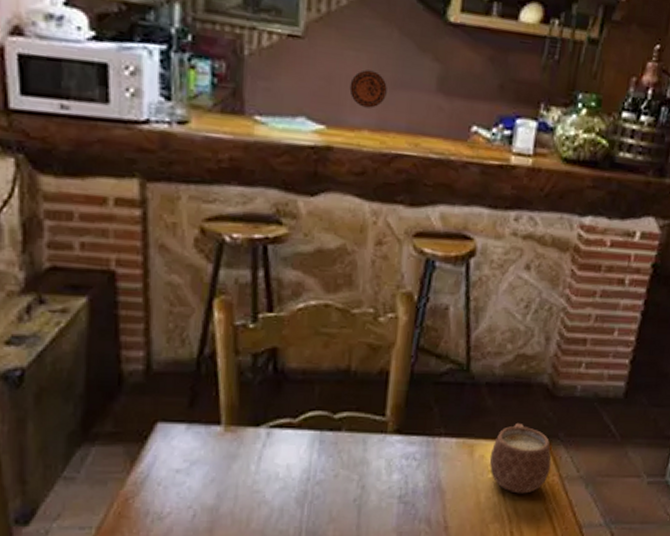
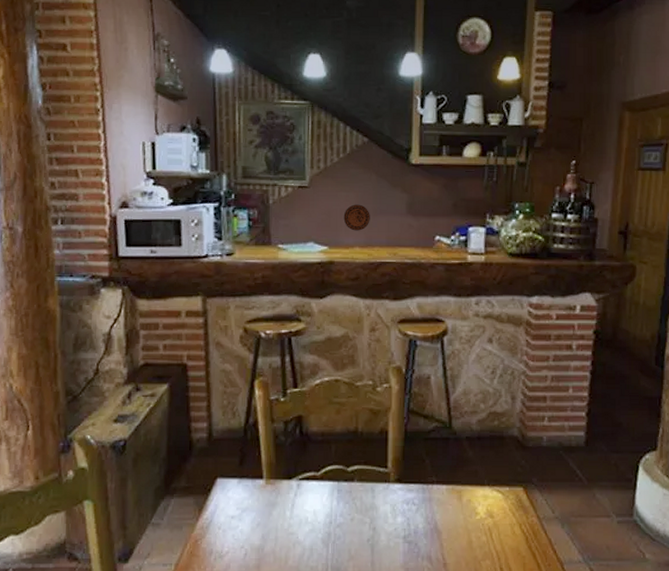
mug: present [489,422,552,494] -> none [475,470,529,533]

